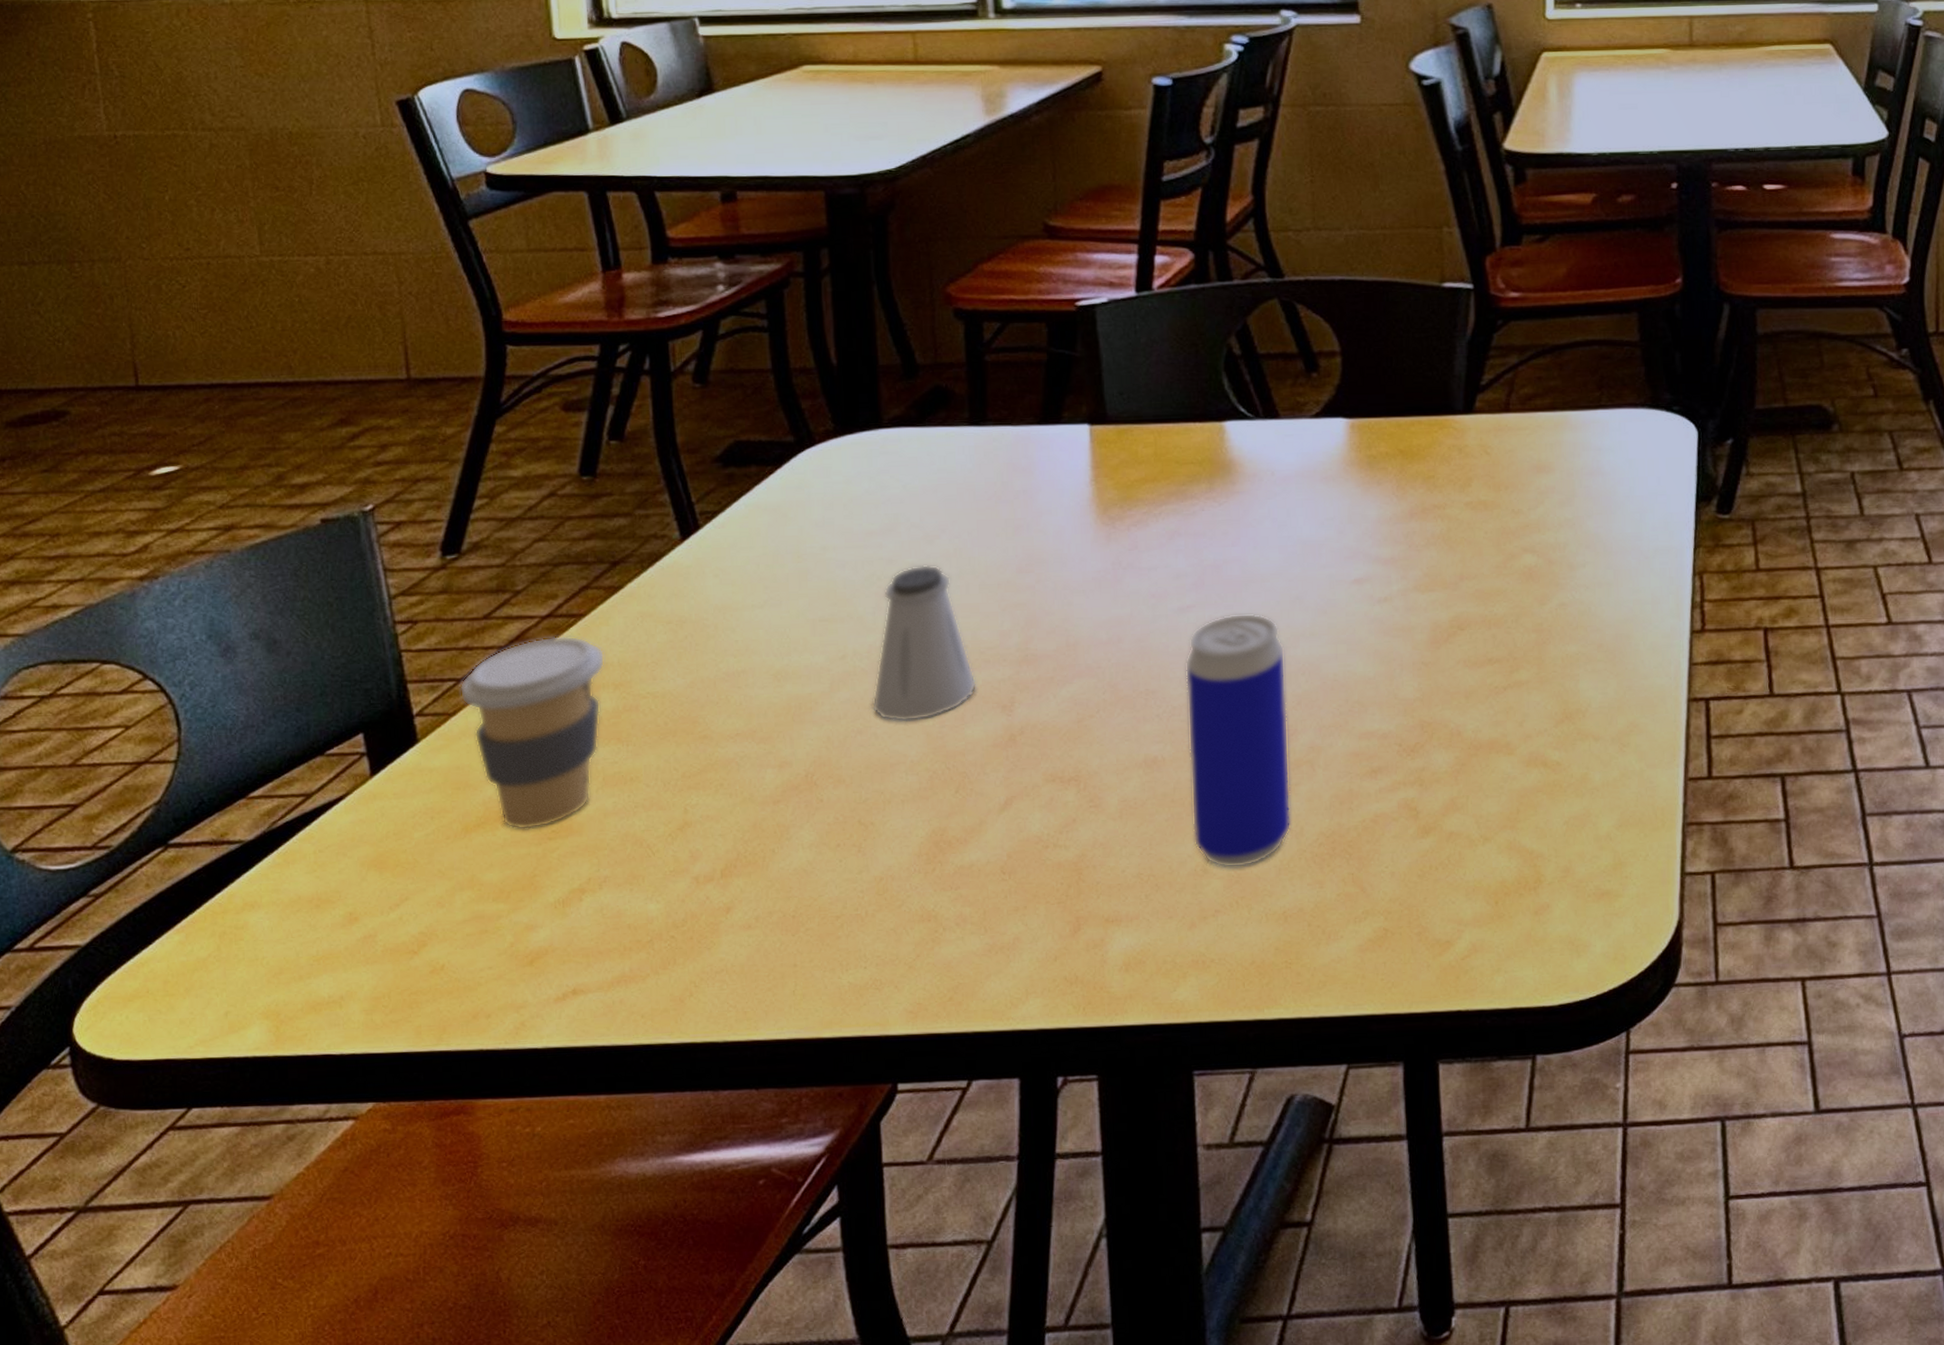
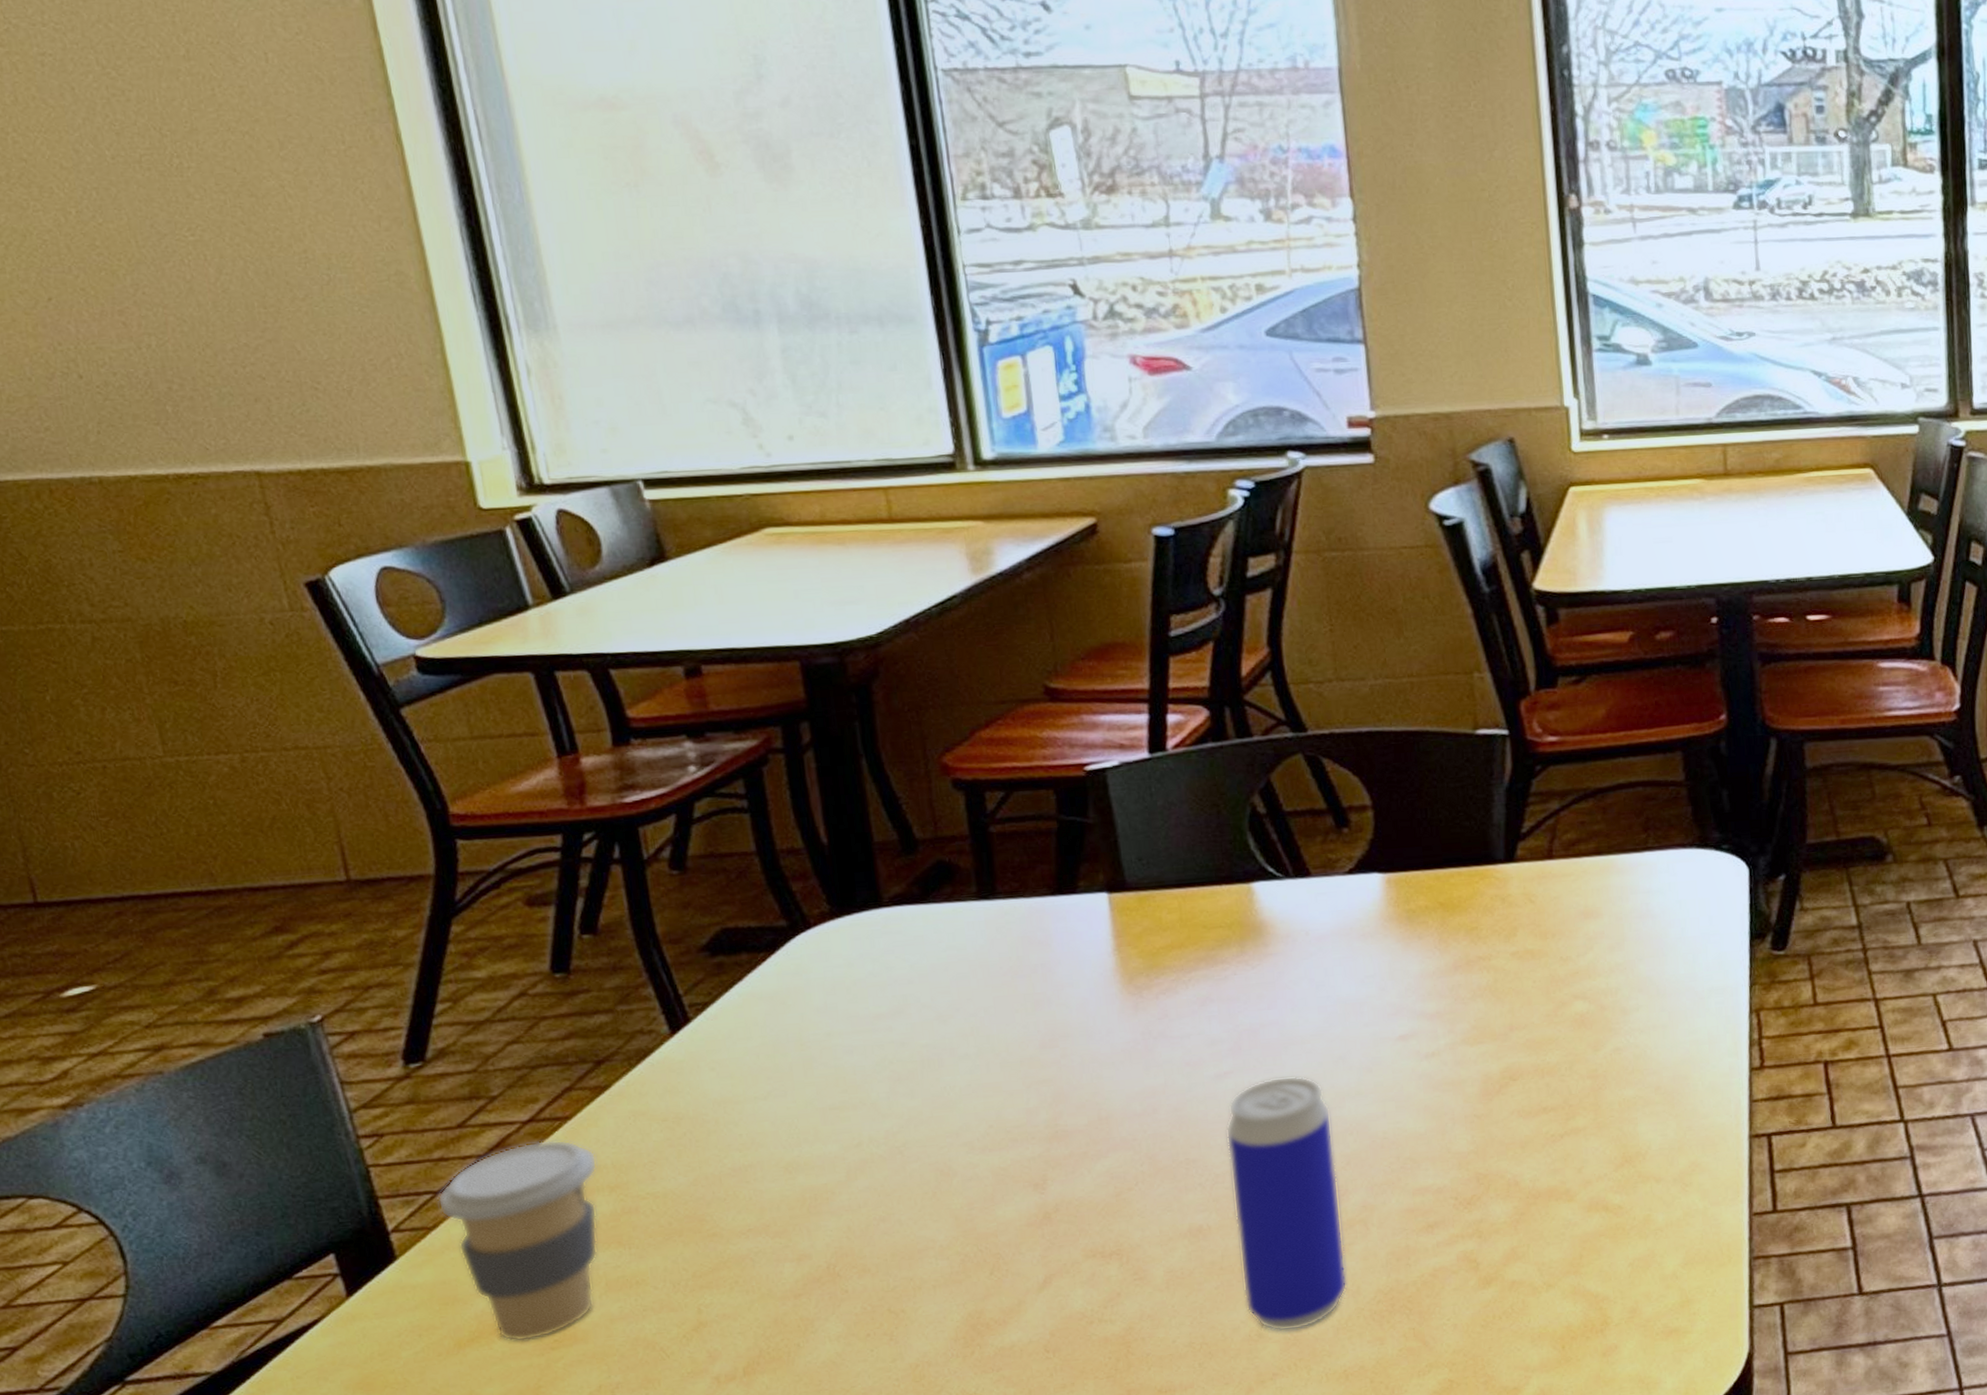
saltshaker: present [871,564,976,723] -> none [893,1045,1005,1208]

